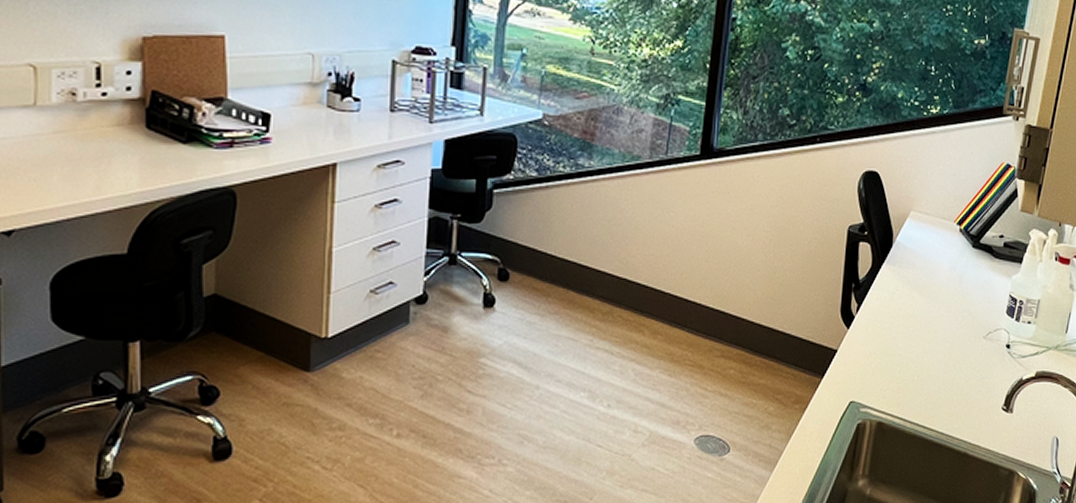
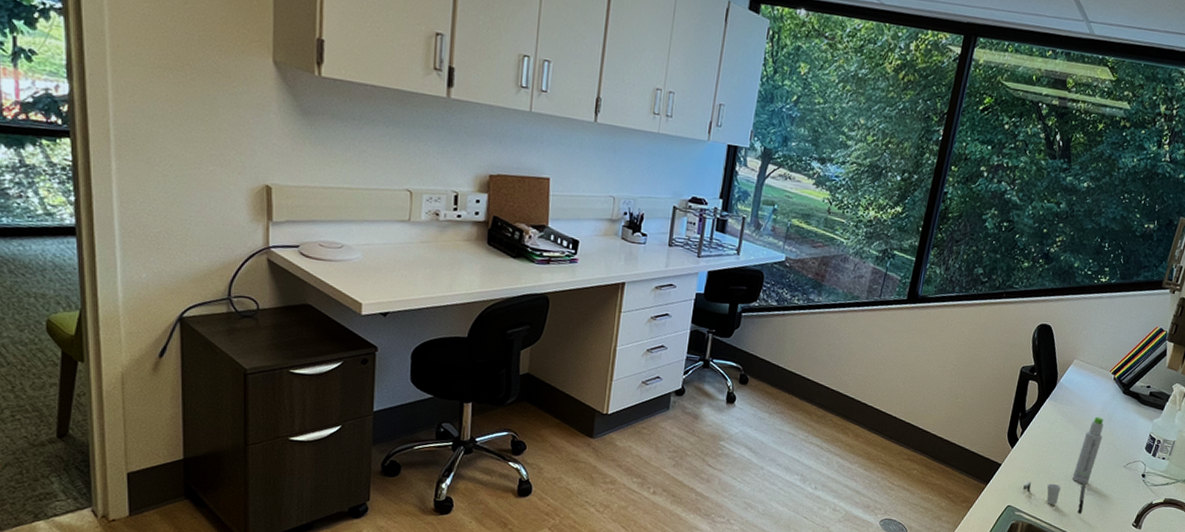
cup: none [867,362,942,403] -> present [1023,481,1086,514]
bottle: none [924,279,954,365] -> present [1072,417,1104,485]

